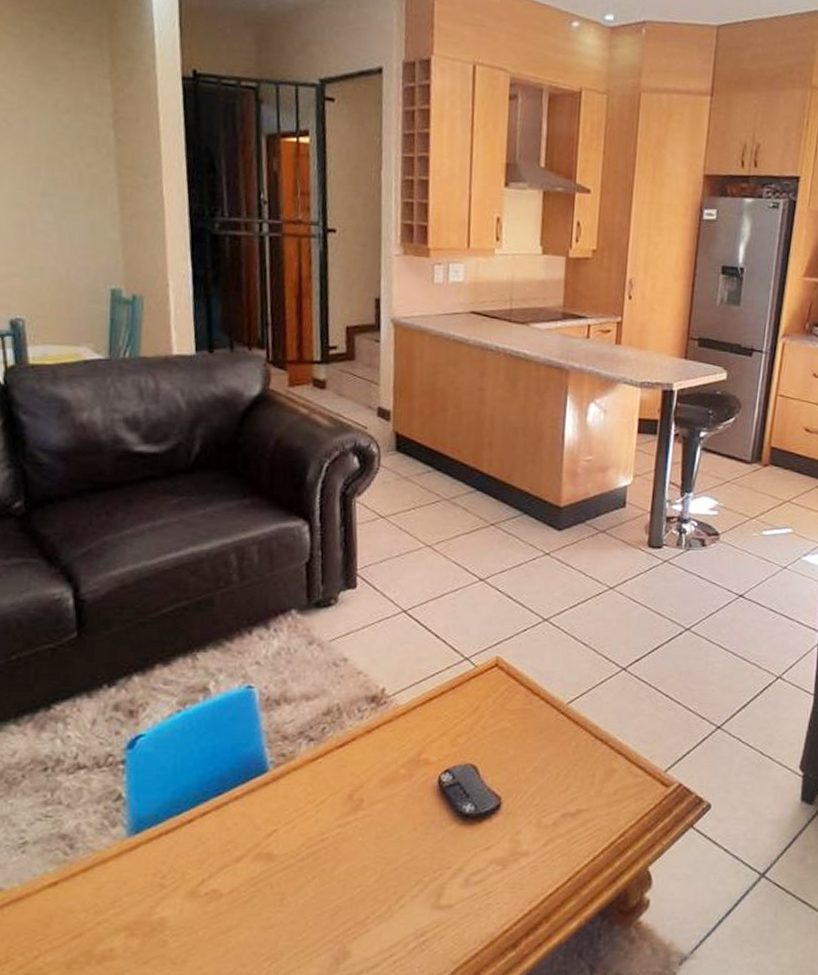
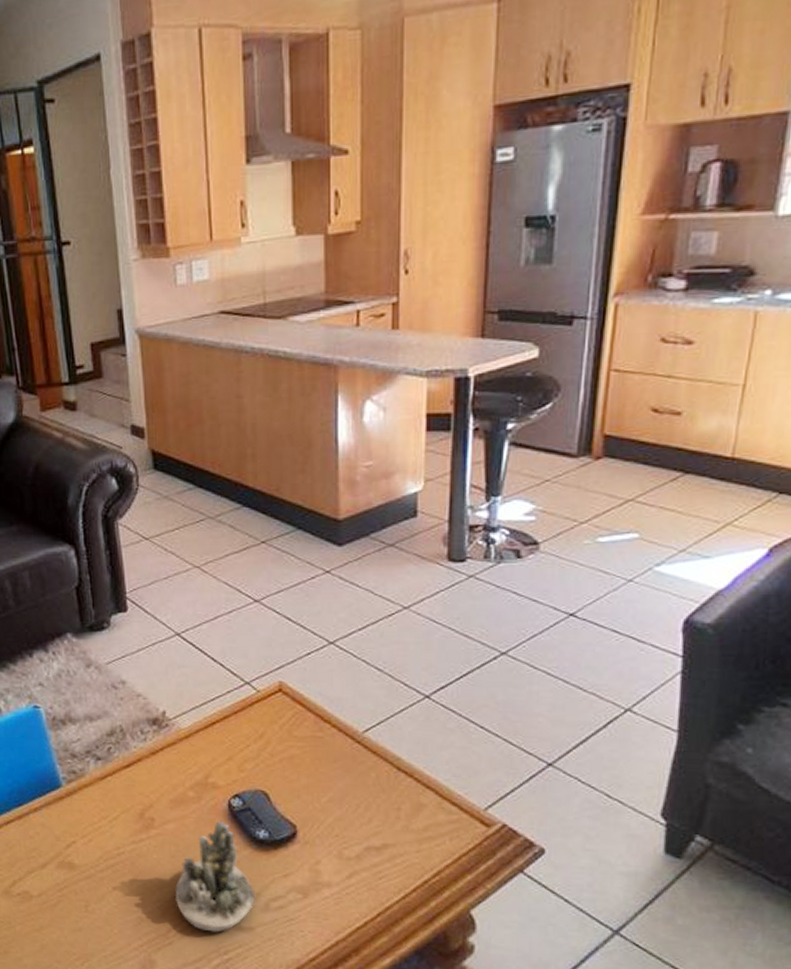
succulent planter: none [376,797,458,914] -> present [174,820,256,933]

